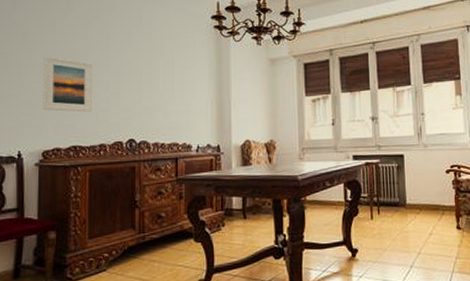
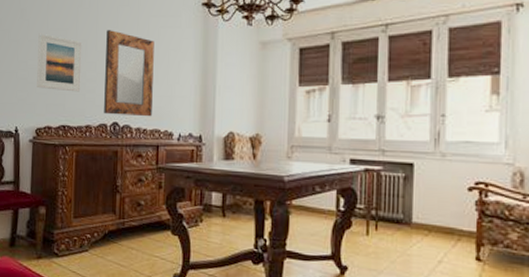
home mirror: none [119,51,169,132] -> present [104,30,154,117]

